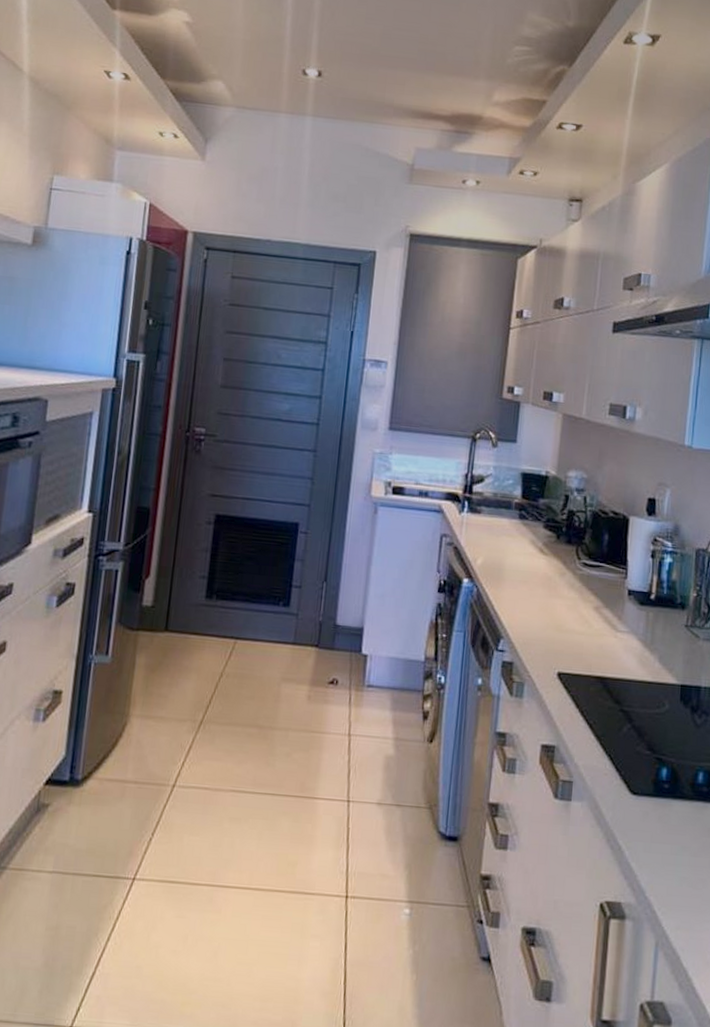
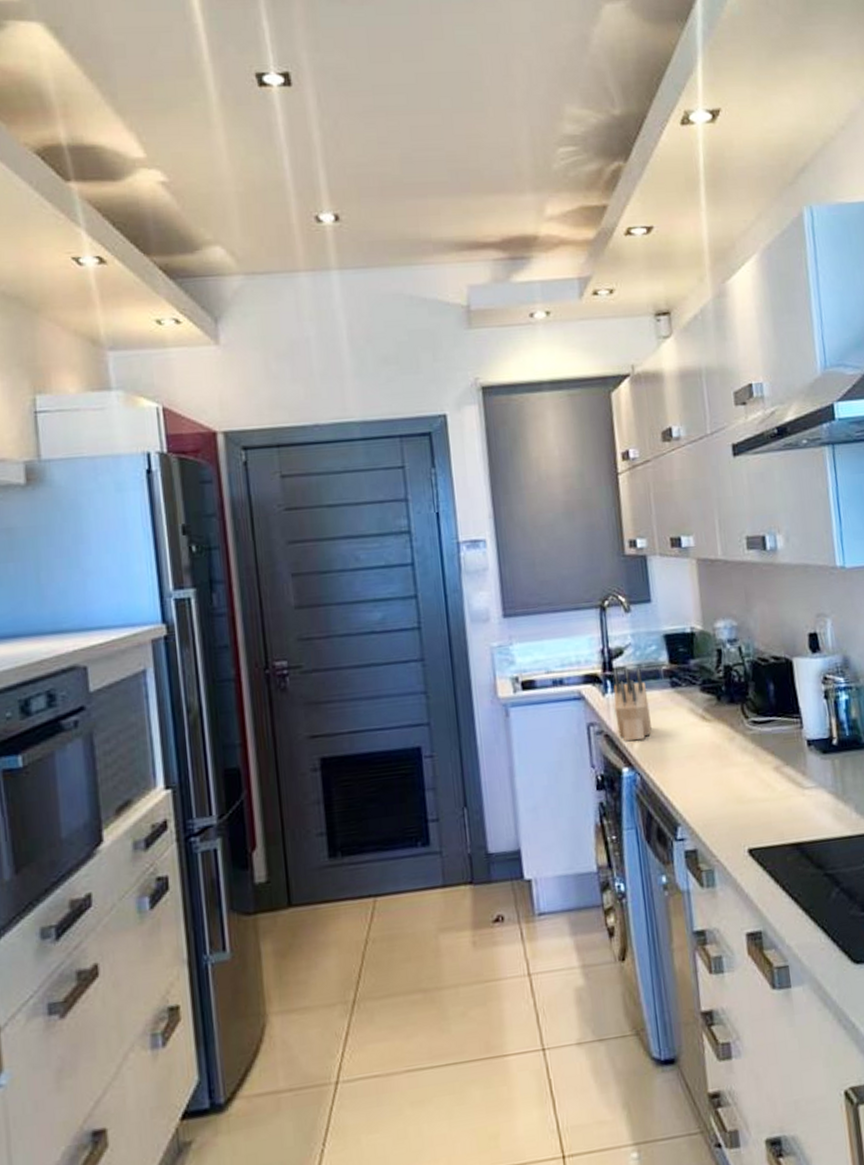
knife block: none [466,492,498,558] -> present [613,668,652,741]

